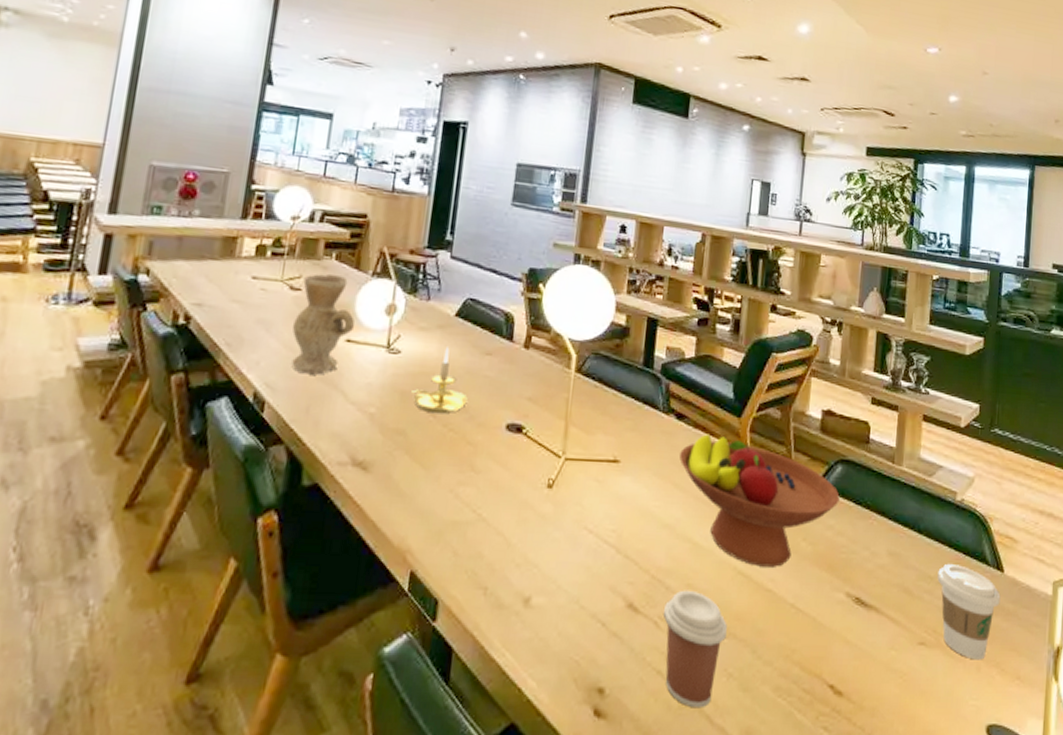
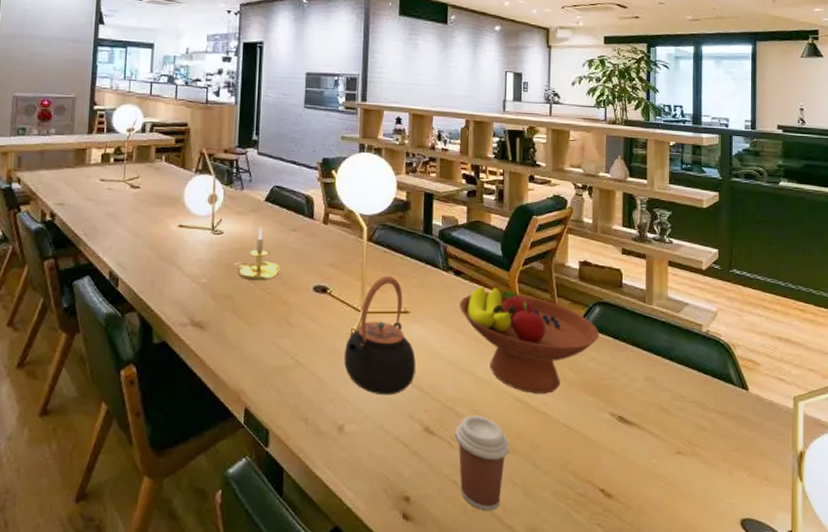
vase: present [291,274,355,375] -> none [135,174,185,255]
teapot: none [536,415,623,562] -> present [343,275,416,395]
coffee cup: present [937,563,1001,660] -> none [689,385,747,465]

